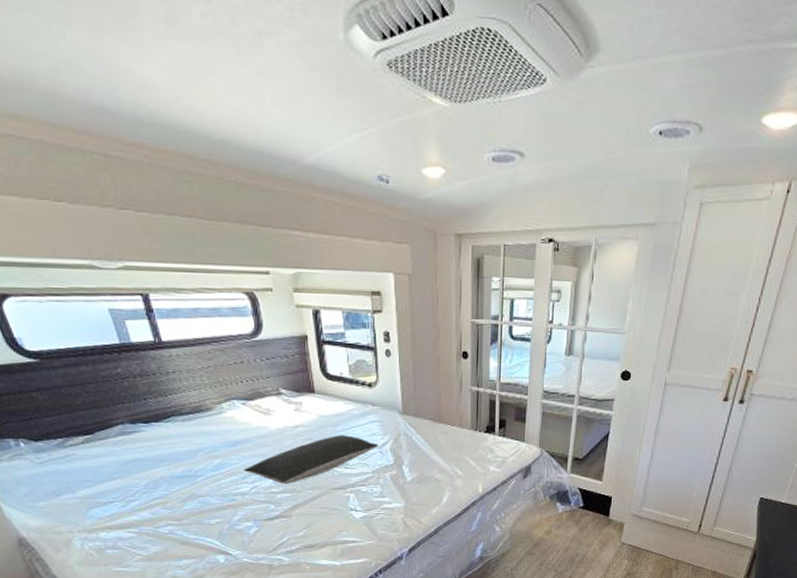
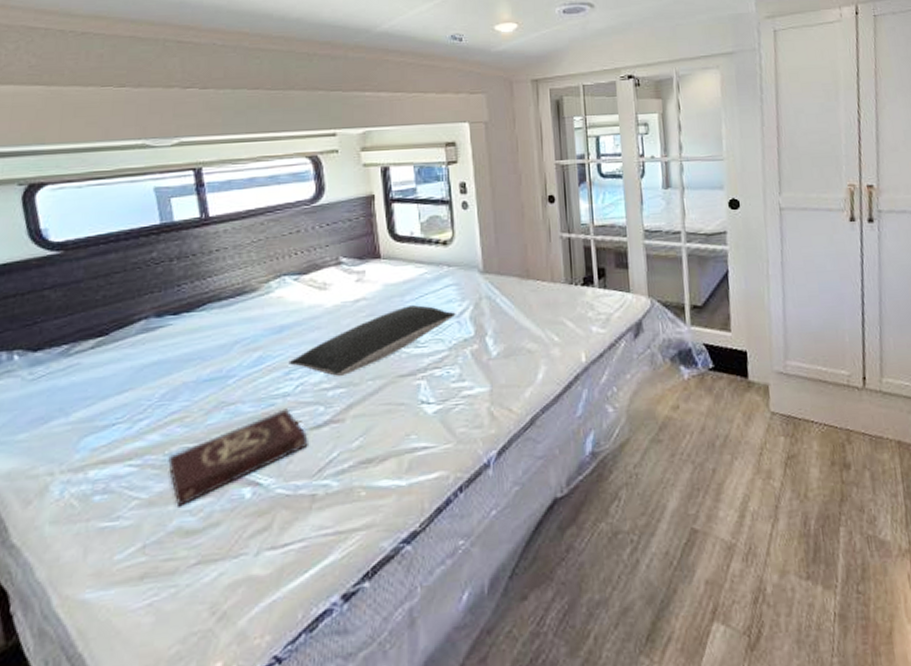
book: none [158,504,264,563] -> present [168,408,308,507]

